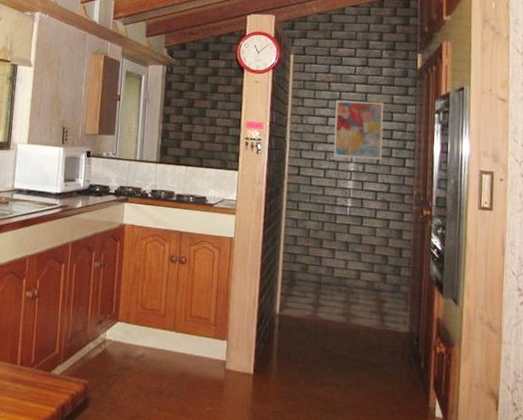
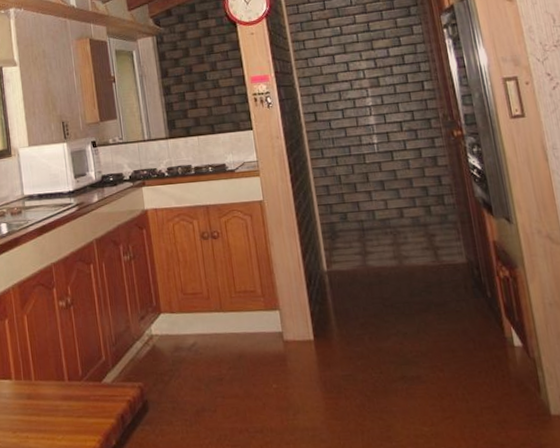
wall art: present [333,100,384,160] -> none [337,28,398,94]

